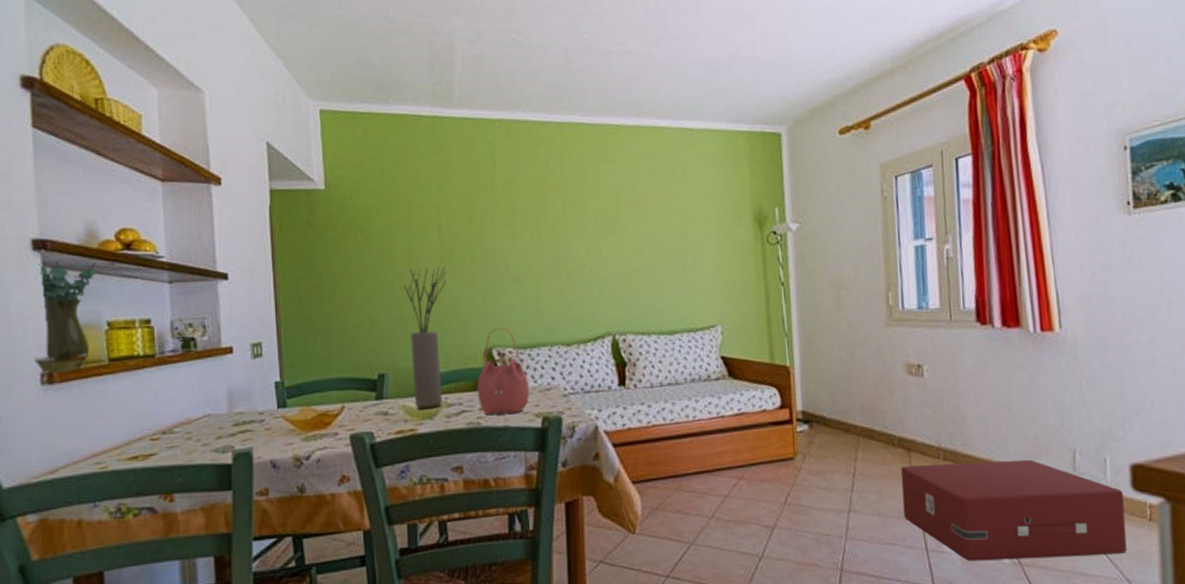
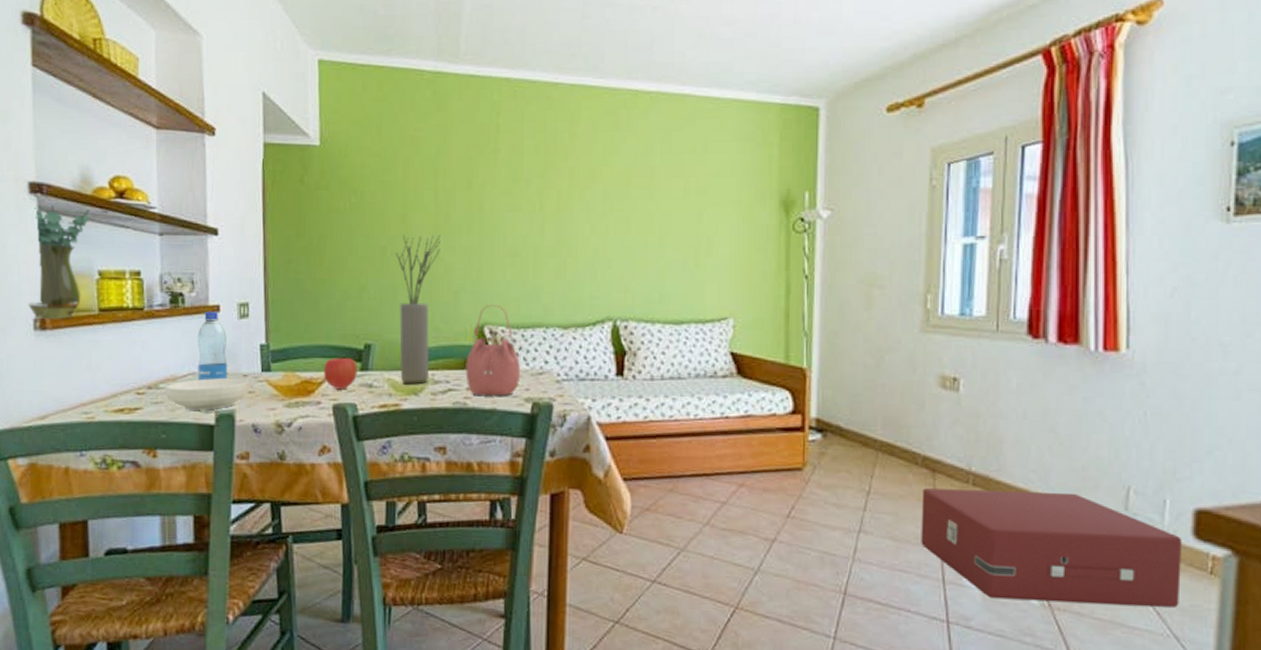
bowl: none [180,416,267,452] -> present [165,377,251,410]
bottle: none [211,352,244,422] -> present [197,311,228,381]
fruit: none [340,385,372,420] -> present [324,354,357,390]

